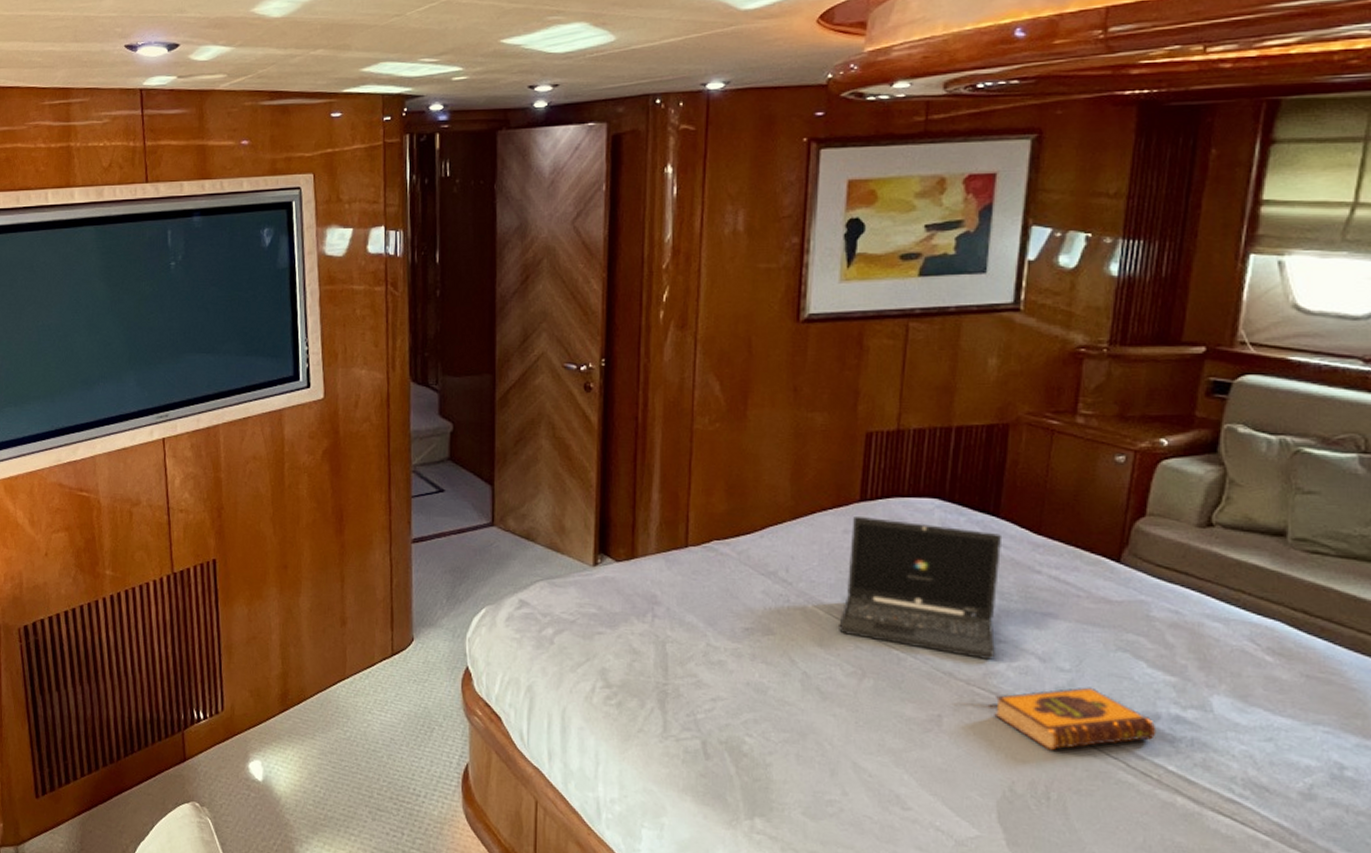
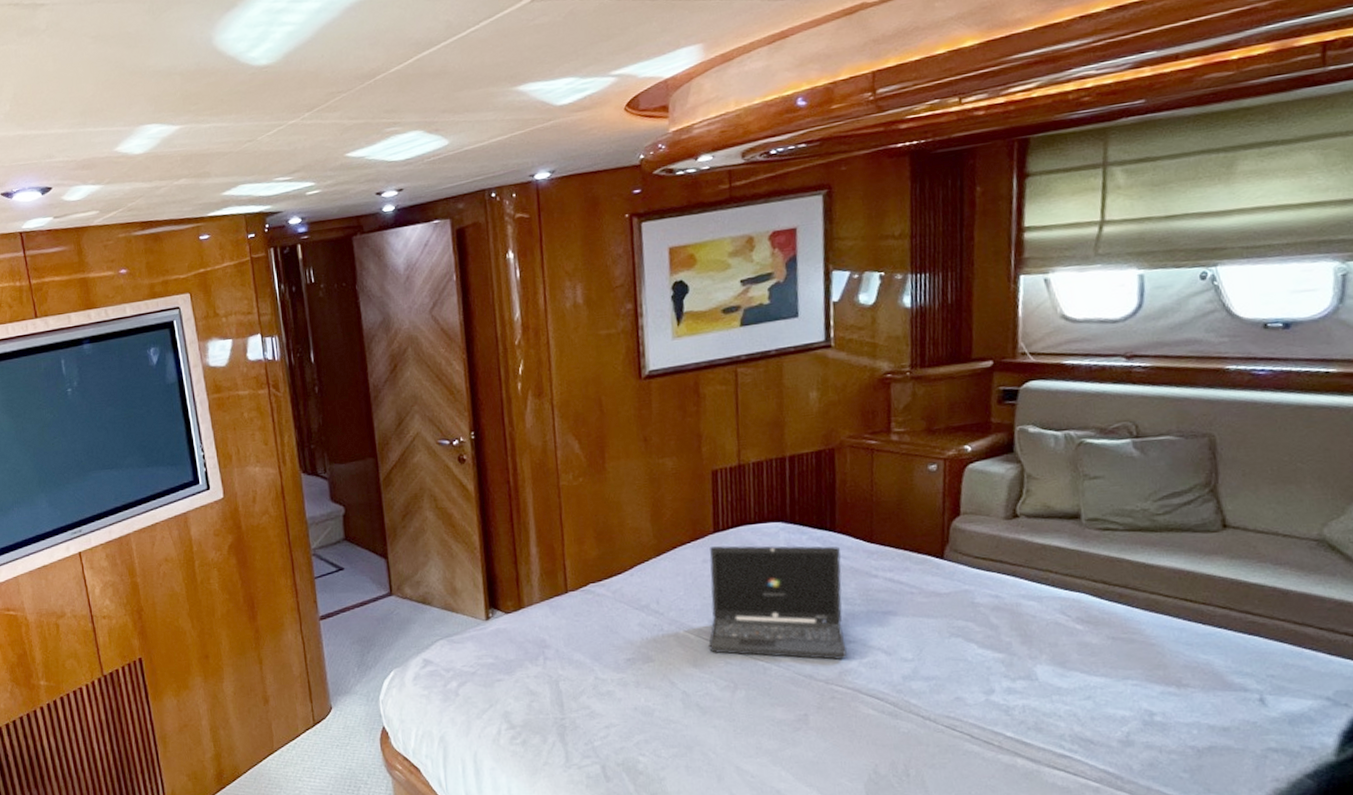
hardback book: present [994,687,1156,751] -> none [852,672,993,733]

